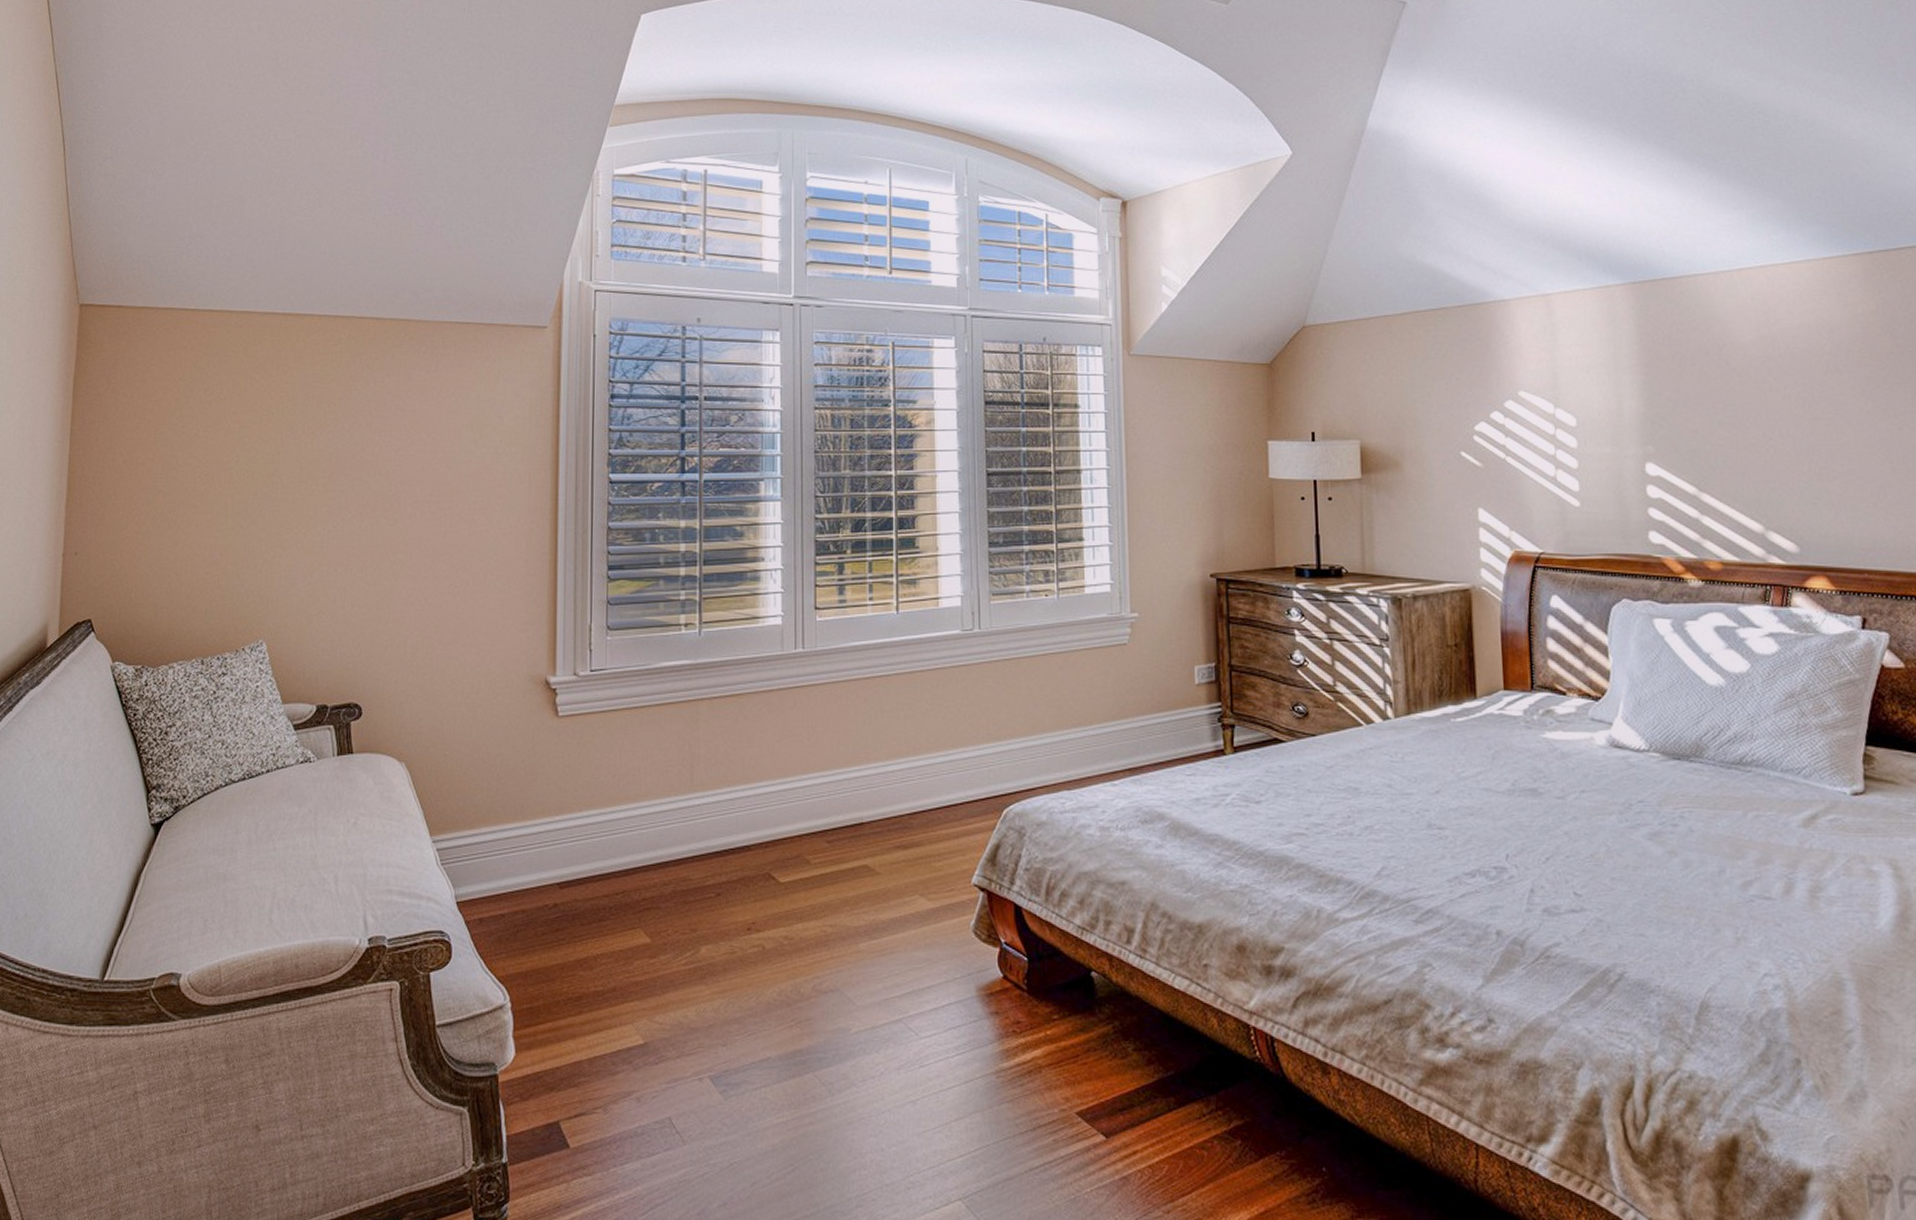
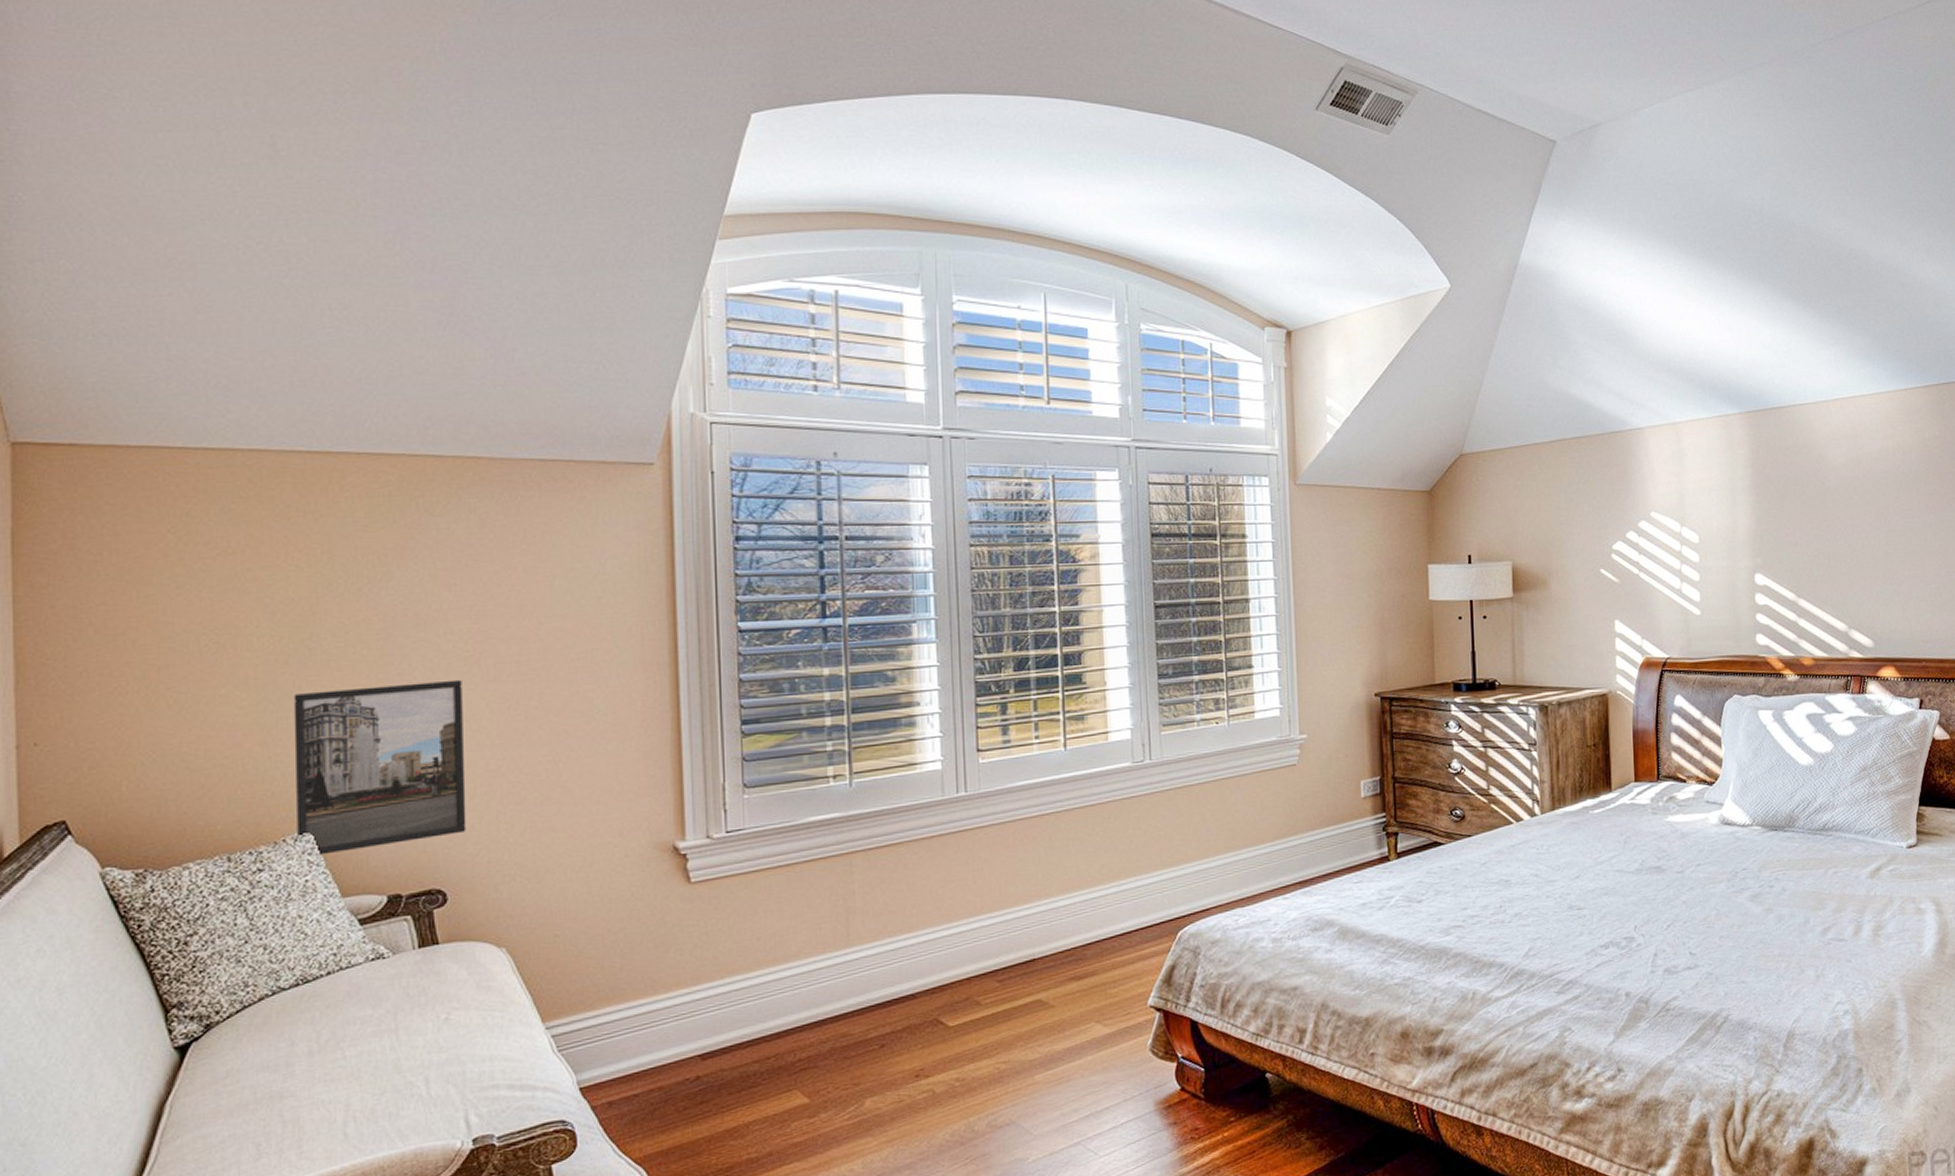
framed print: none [253,515,385,665] -> present [293,679,467,855]

